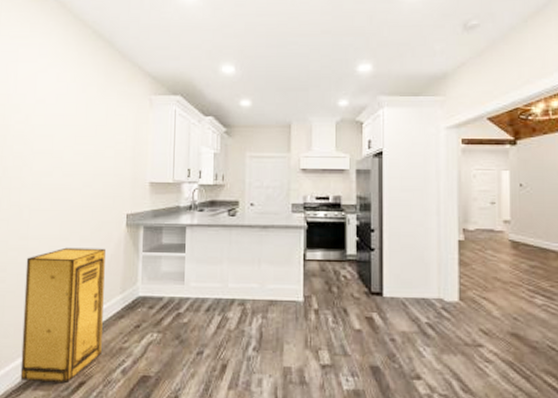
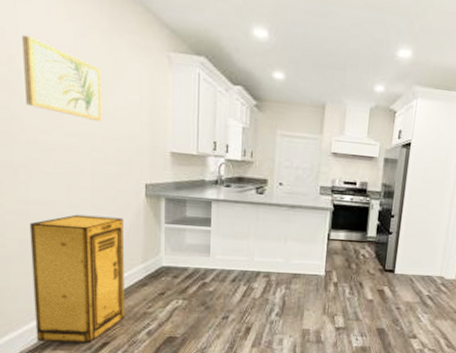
wall art: none [36,97,95,160] -> present [22,34,102,121]

